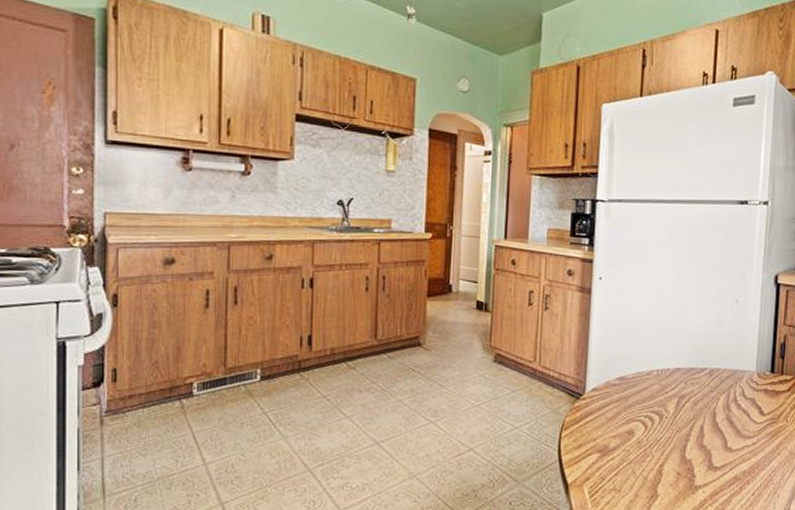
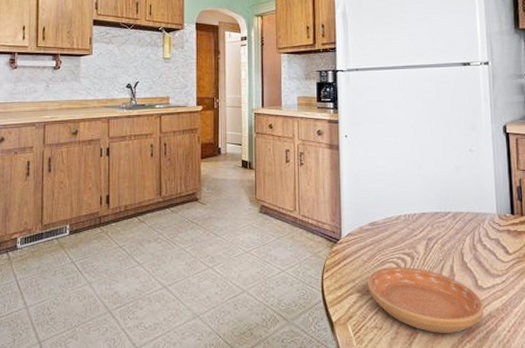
saucer: none [609,426,731,496] -> present [367,267,484,333]

